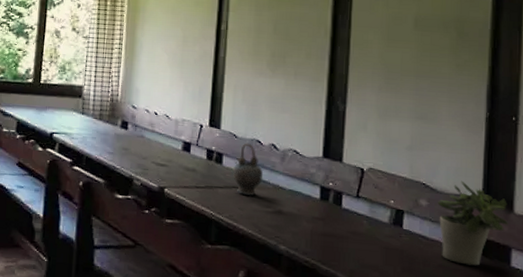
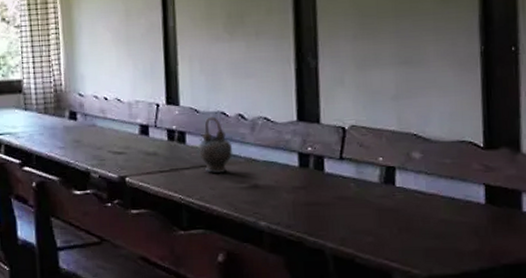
potted plant: present [437,180,509,266] -> none [432,125,517,216]

